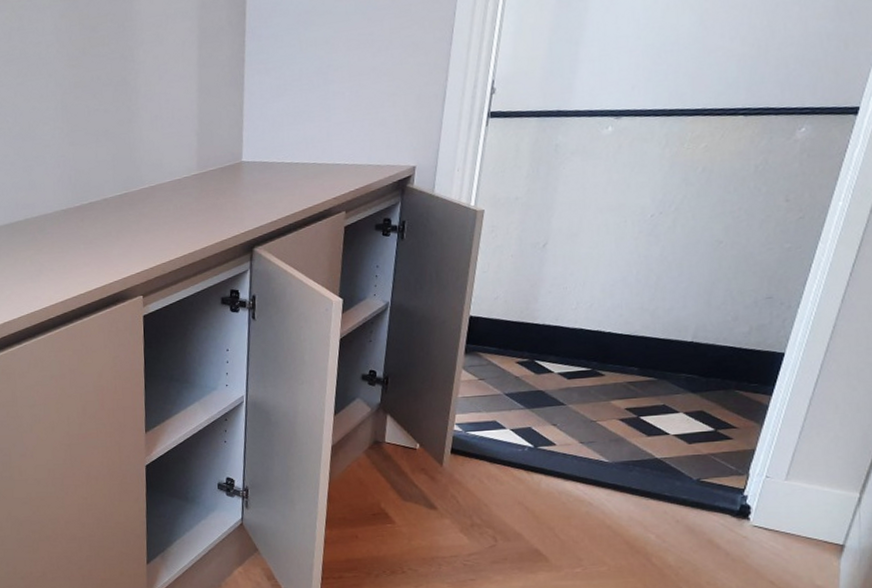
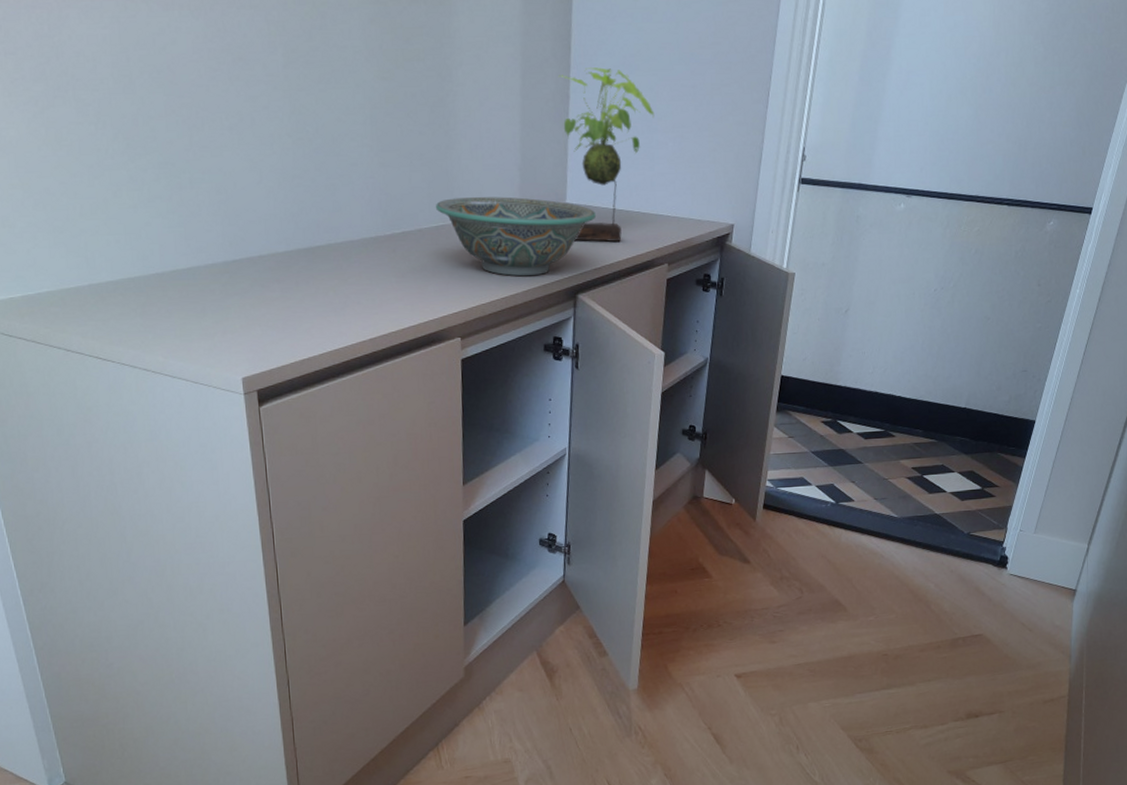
decorative bowl: none [119,160,271,235] -> present [435,196,596,277]
plant: none [233,28,331,197] -> present [558,66,655,243]

